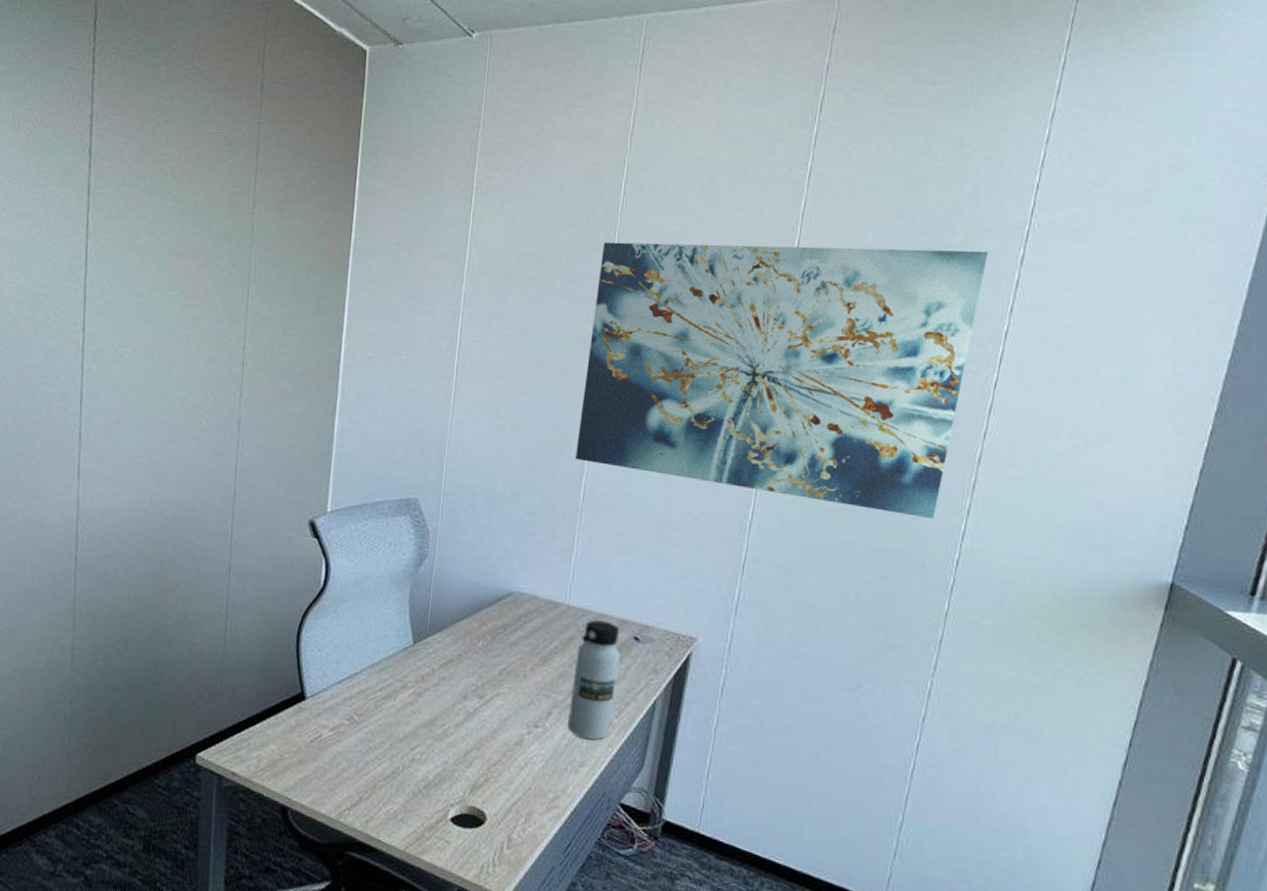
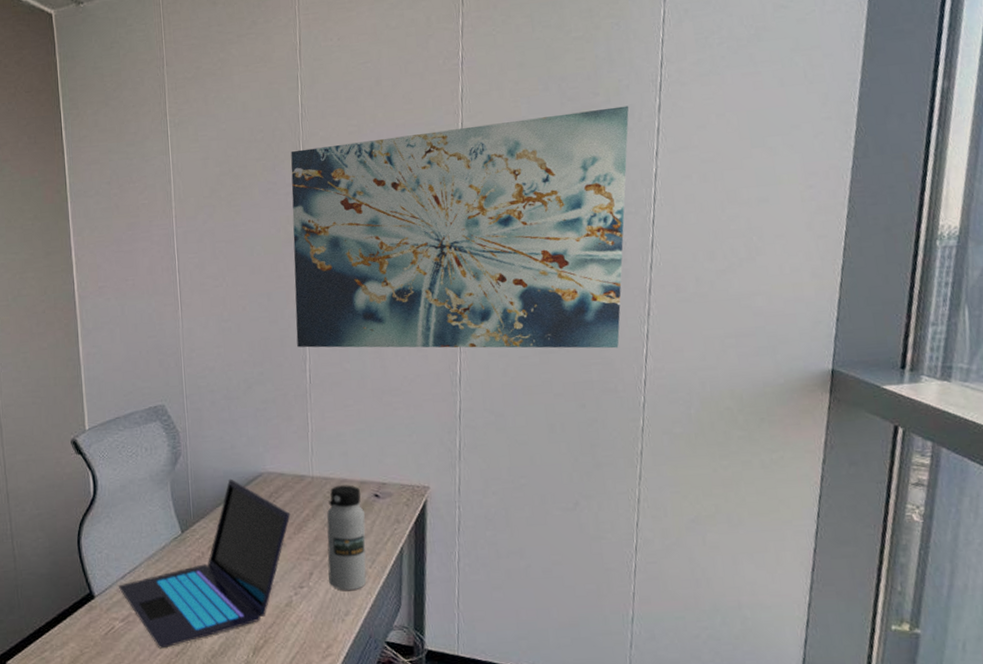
laptop: none [334,592,537,769] -> present [119,478,291,649]

